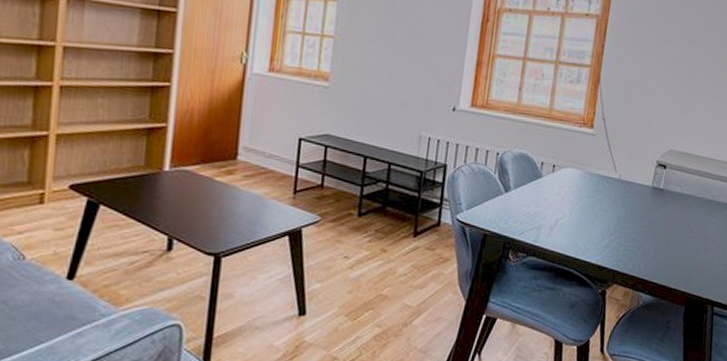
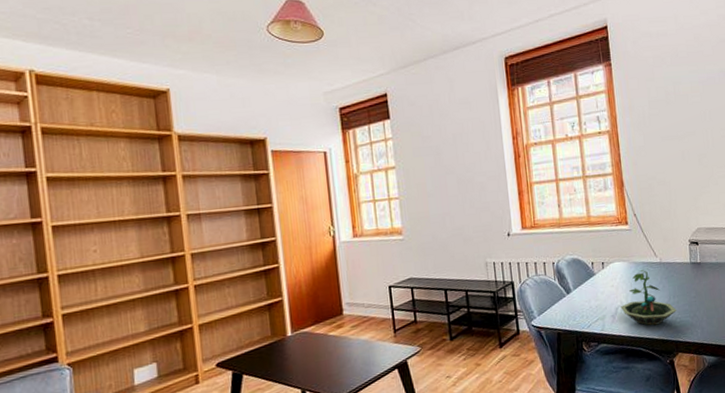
terrarium: none [562,183,623,248] -> present [621,270,677,326]

